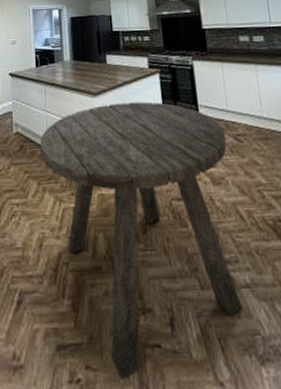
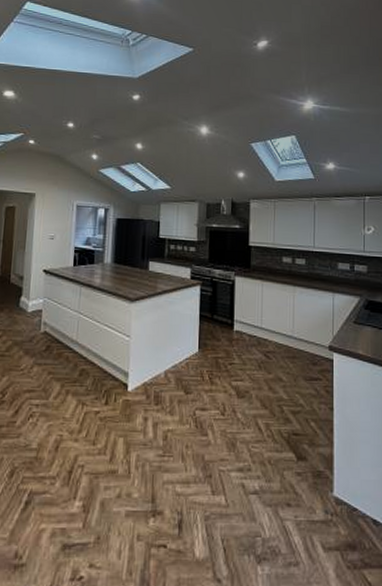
round table: present [39,101,243,380] -> none [67,311,256,578]

